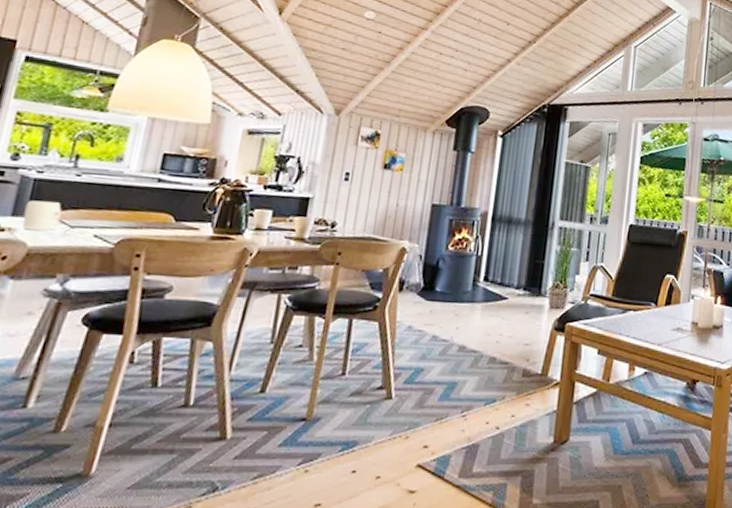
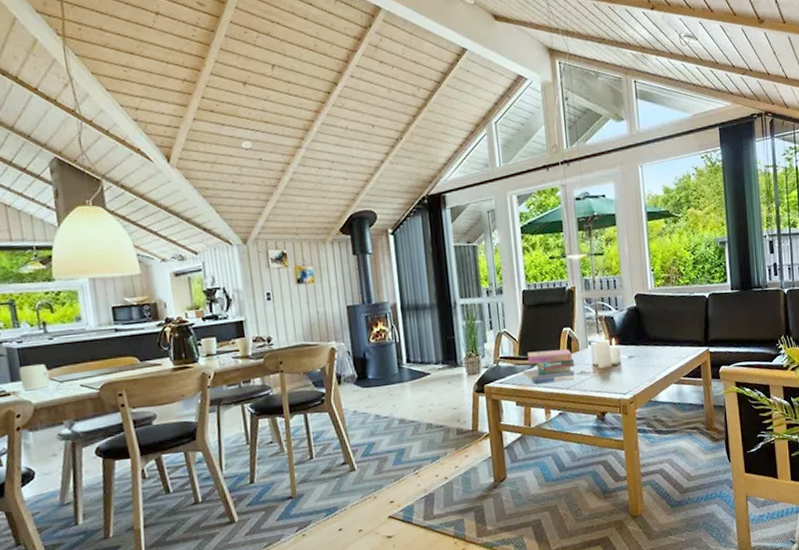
books: none [611,294,673,336] -> present [522,349,575,384]

